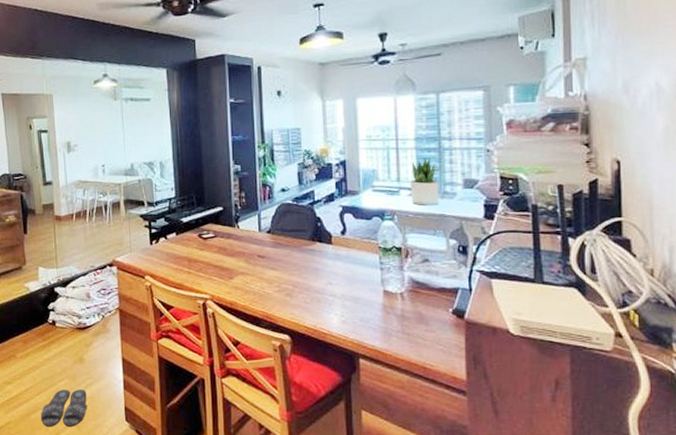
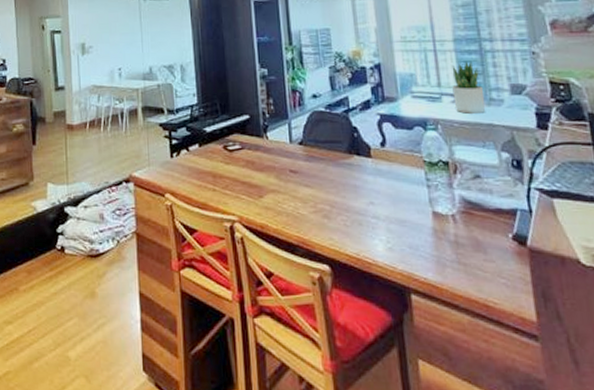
slippers: present [41,389,88,427] -> none [45,331,99,379]

